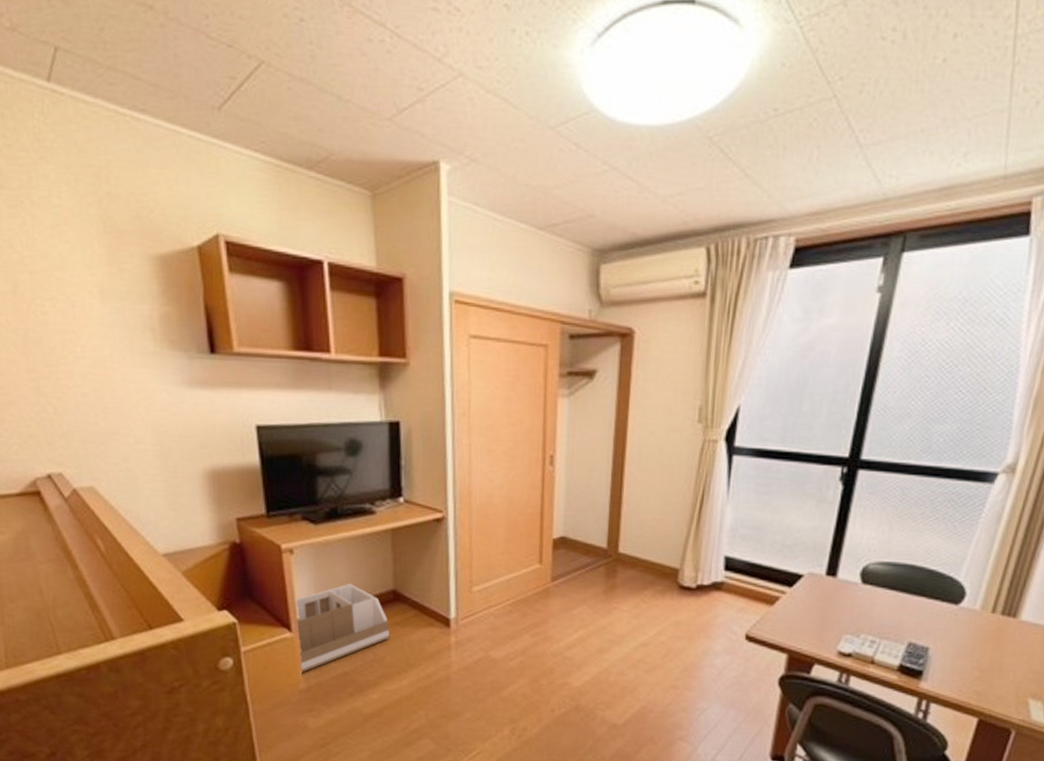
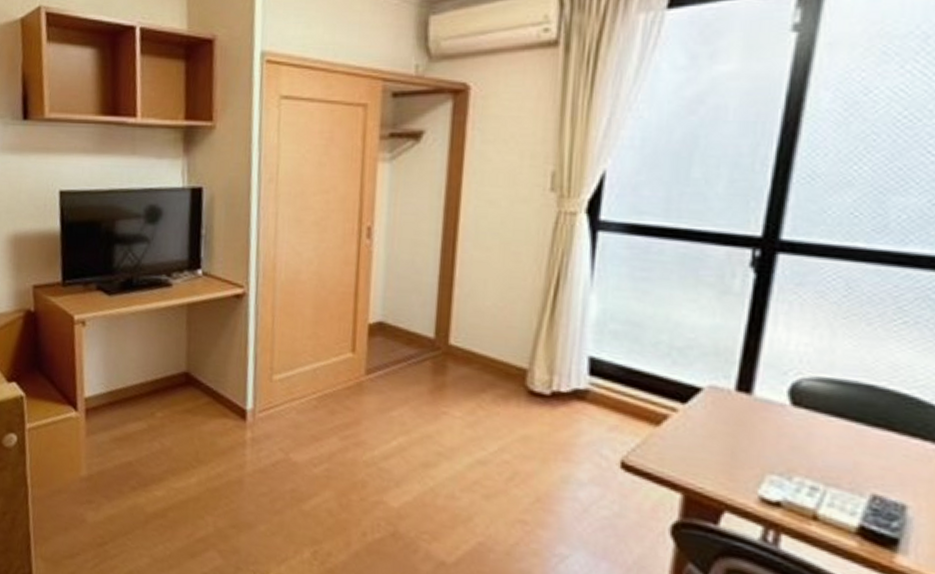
storage bin: present [296,583,391,674] -> none [83,361,180,459]

